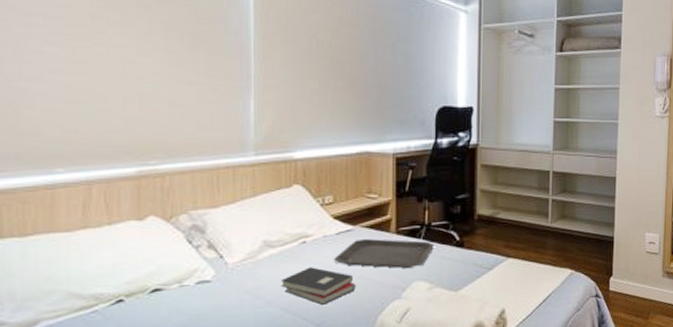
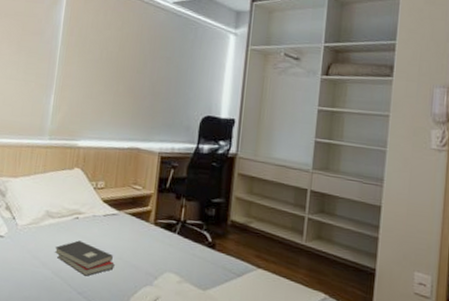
tray: present [334,239,434,268] -> none [99,224,187,259]

